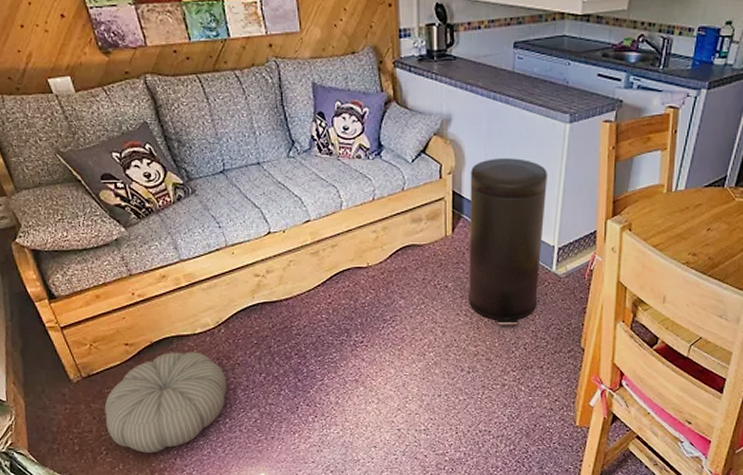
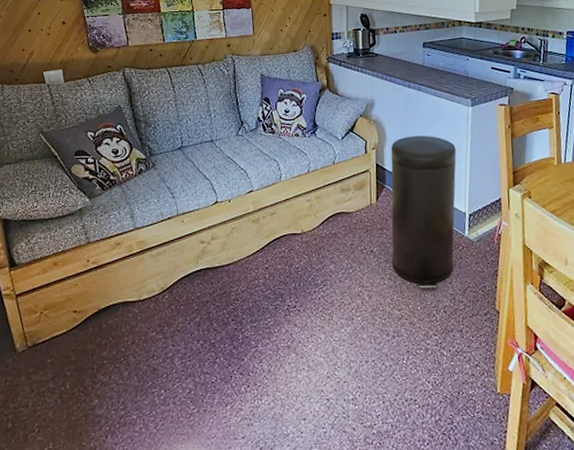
pouf: present [104,352,227,454] -> none [43,318,166,431]

